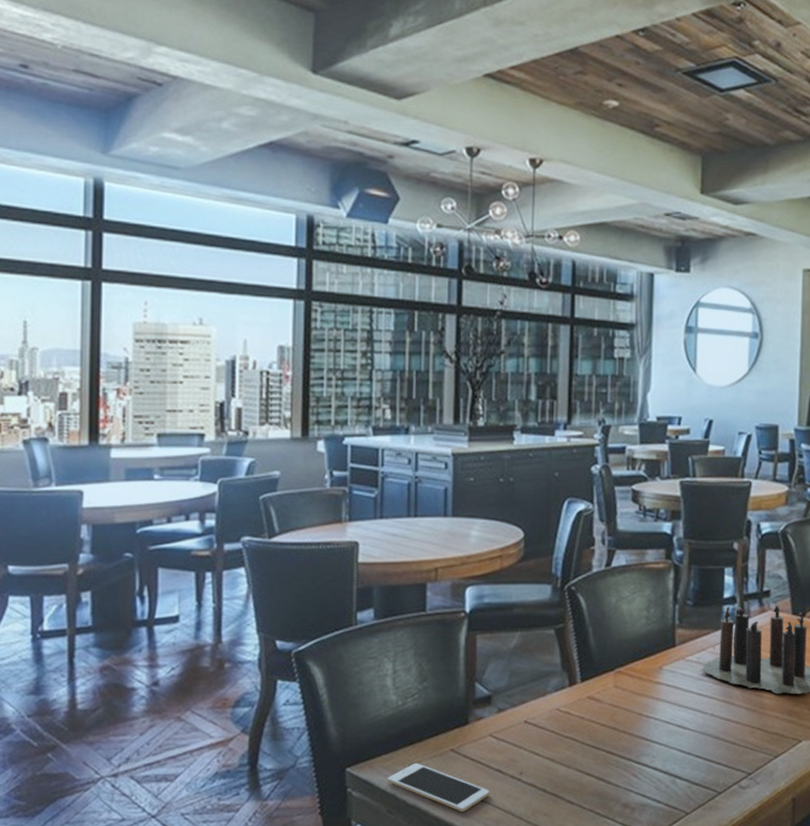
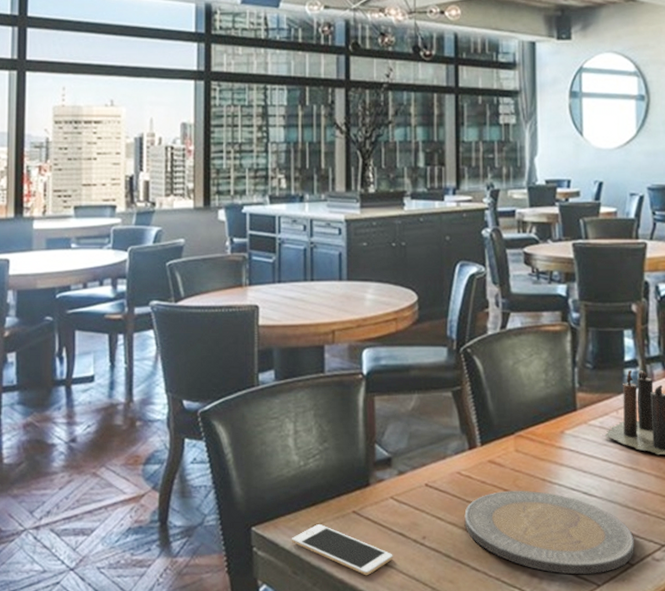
plate: none [561,725,723,804] -> present [464,491,634,575]

